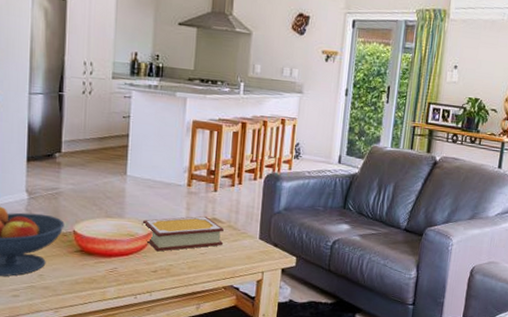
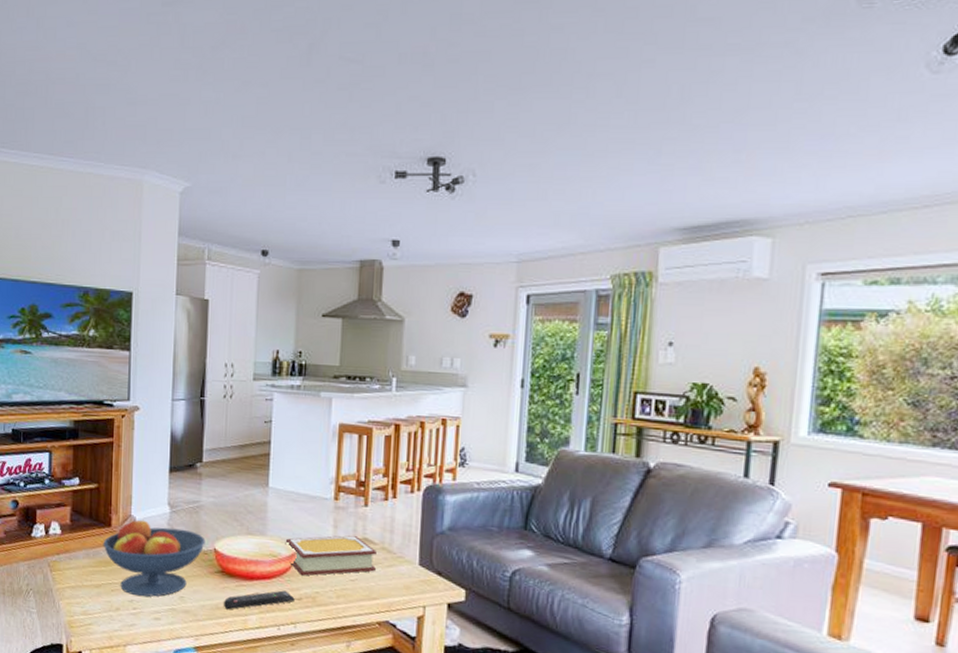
remote control: none [82,265,151,284] -> present [223,590,295,610]

